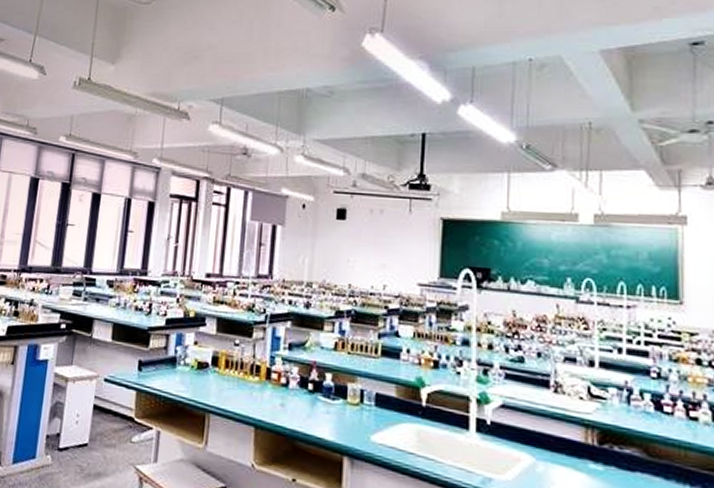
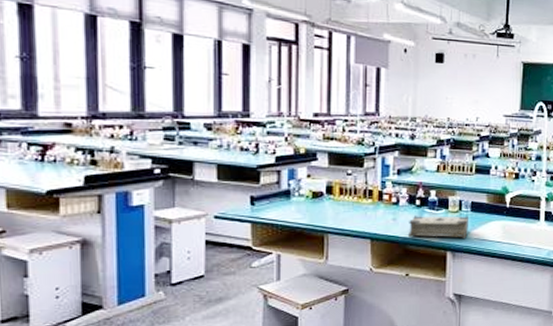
book: none [296,402,373,443] -> present [407,214,470,240]

